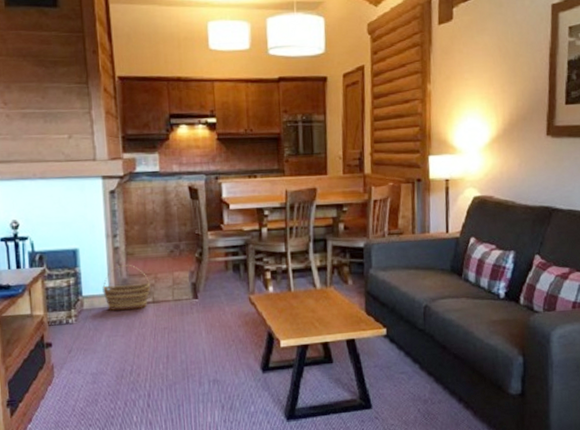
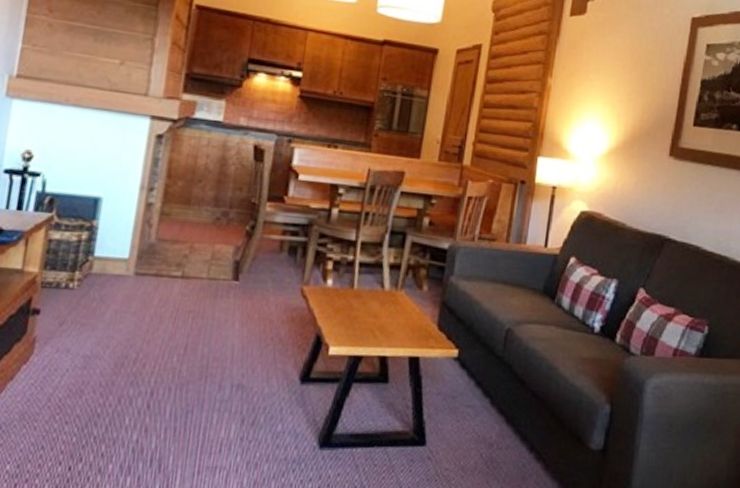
basket: present [102,264,151,311] -> none [120,225,184,283]

